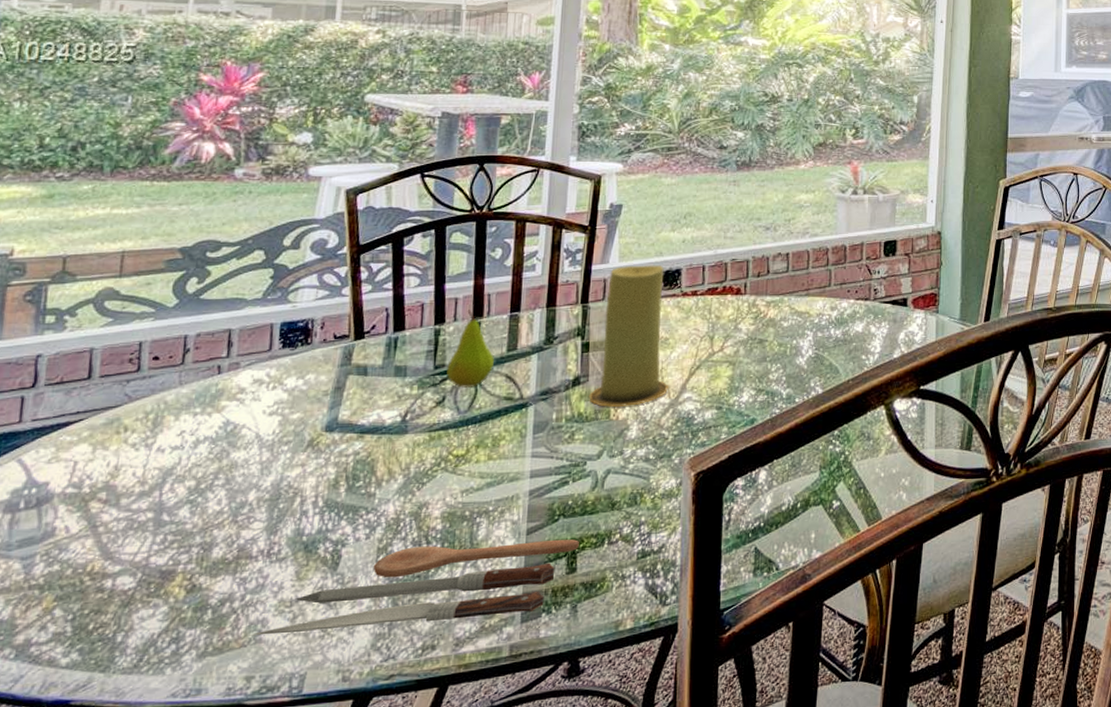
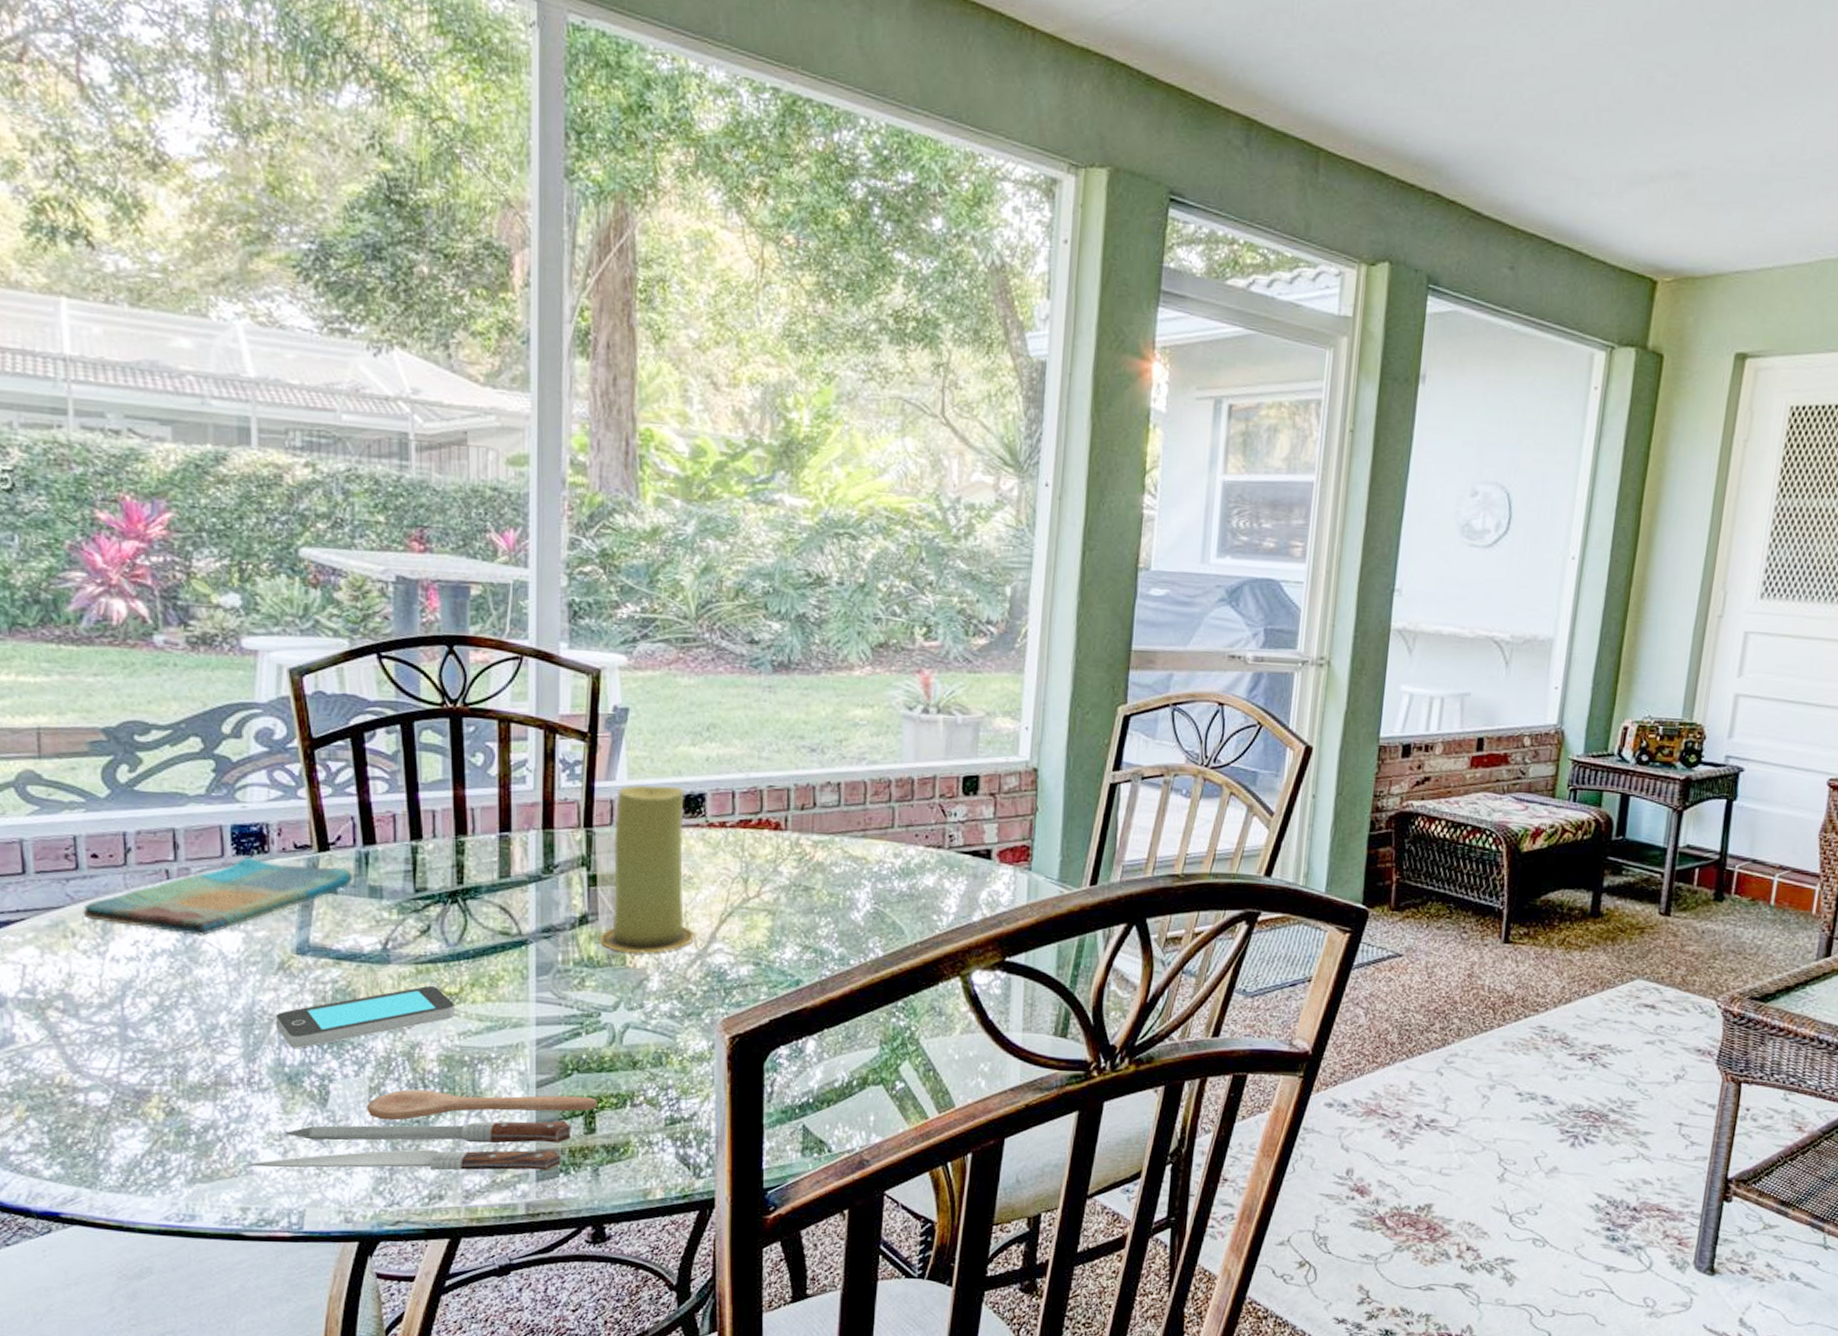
dish towel: none [137,349,383,422] -> present [83,857,354,936]
smartphone: none [299,451,460,518] -> present [275,986,454,1048]
fruit: present [447,310,494,388] -> none [430,825,484,917]

